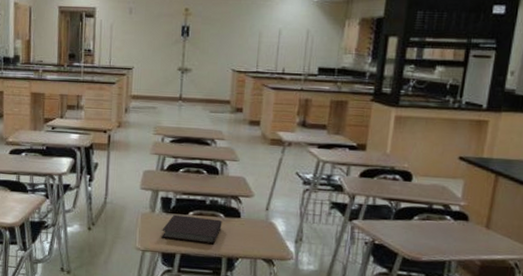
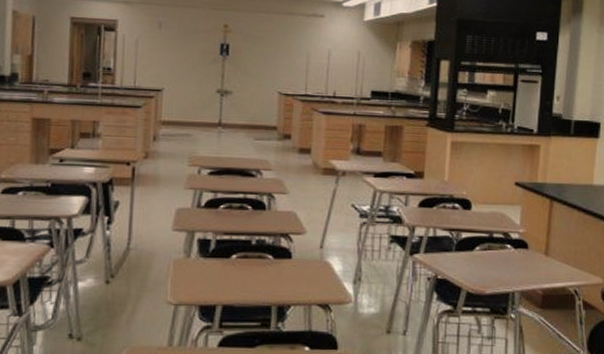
notebook: present [161,214,222,245] -> none [199,259,271,292]

